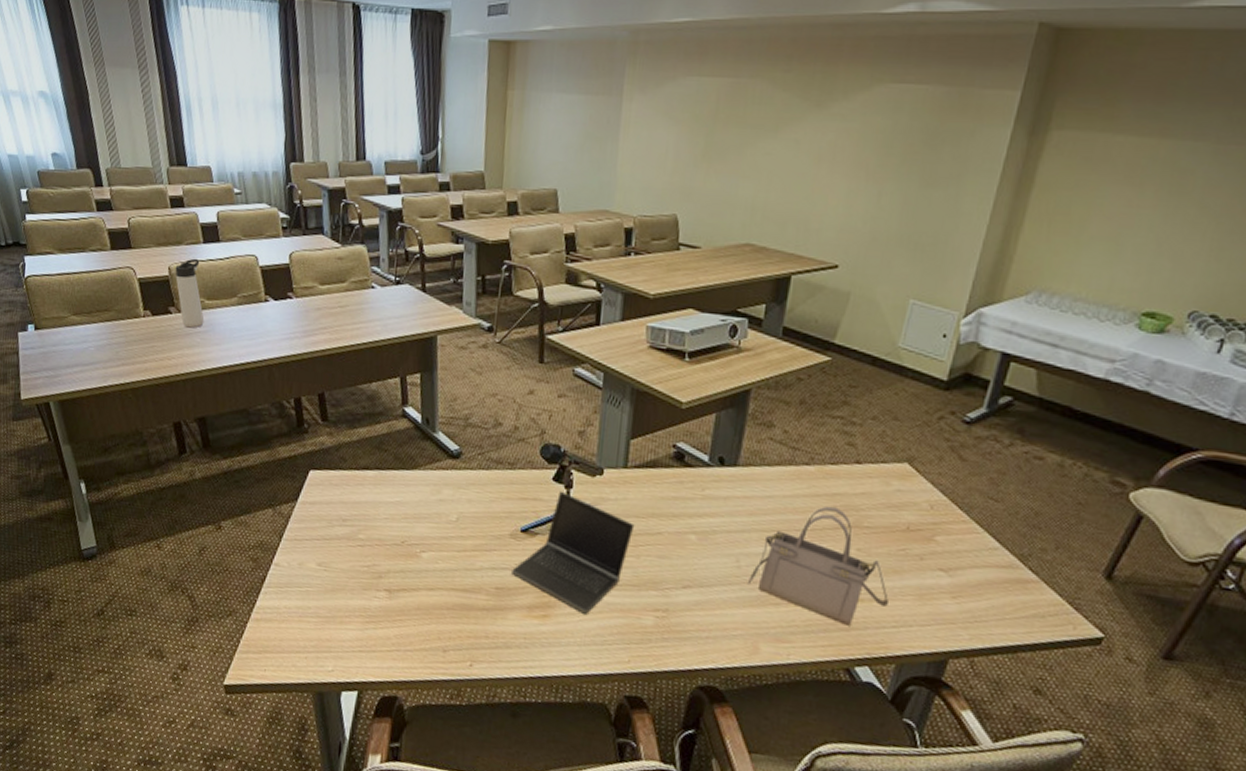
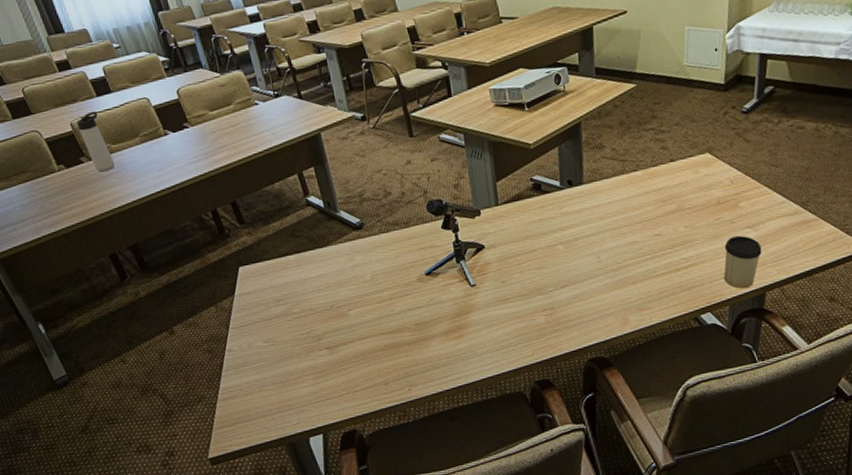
laptop computer: present [512,490,635,614] -> none [425,235,515,327]
handbag: present [747,506,889,626] -> none [609,198,715,286]
cup: none [896,576,955,649] -> present [724,235,762,289]

